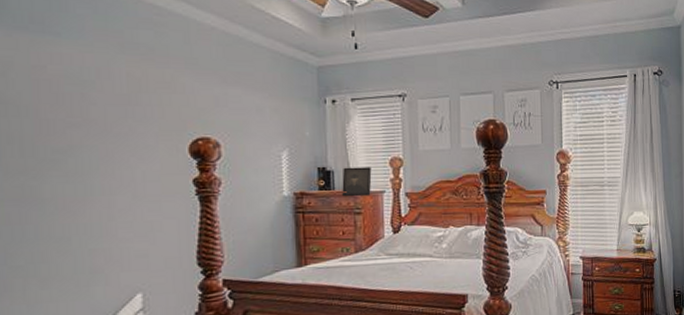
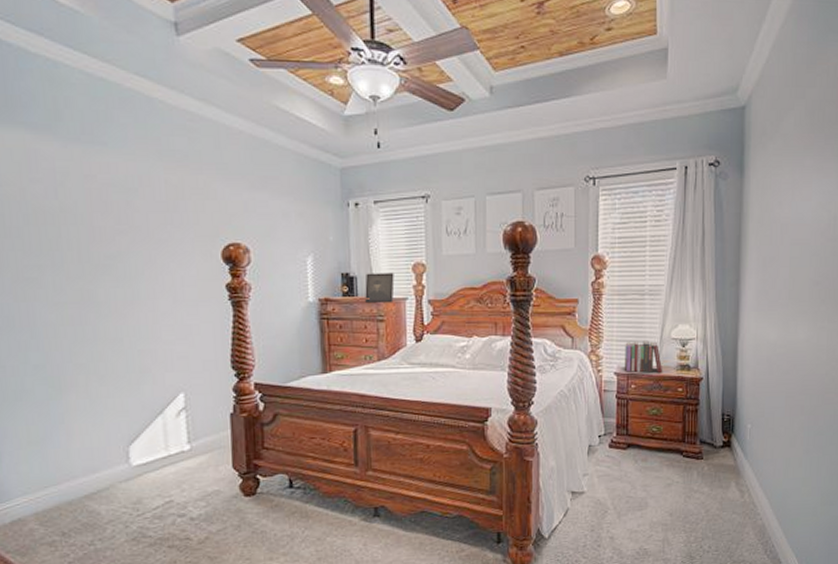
books: none [589,226,623,256] -> present [625,340,663,373]

